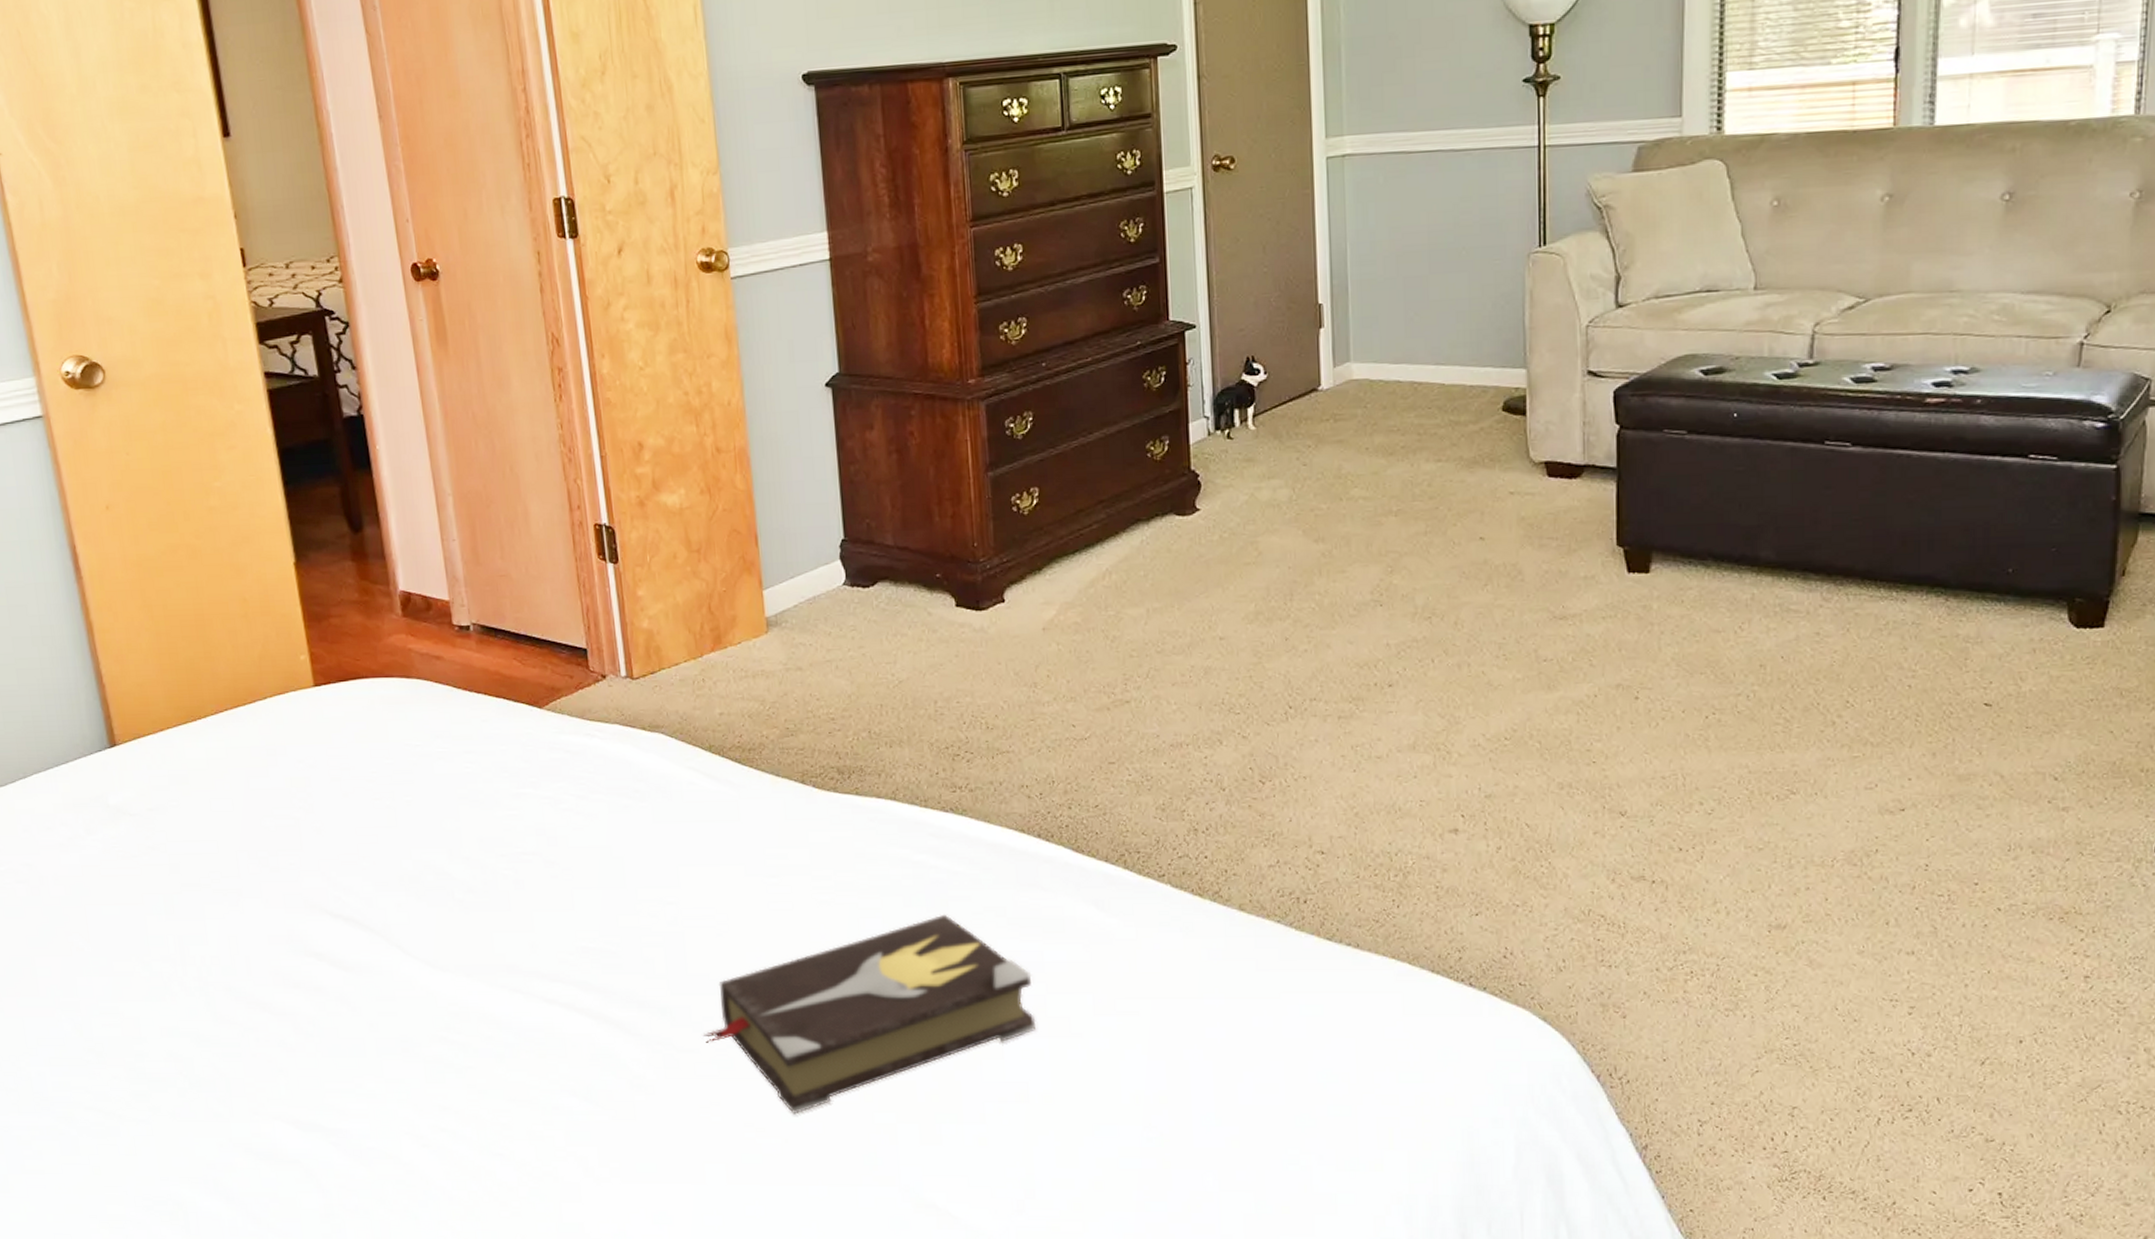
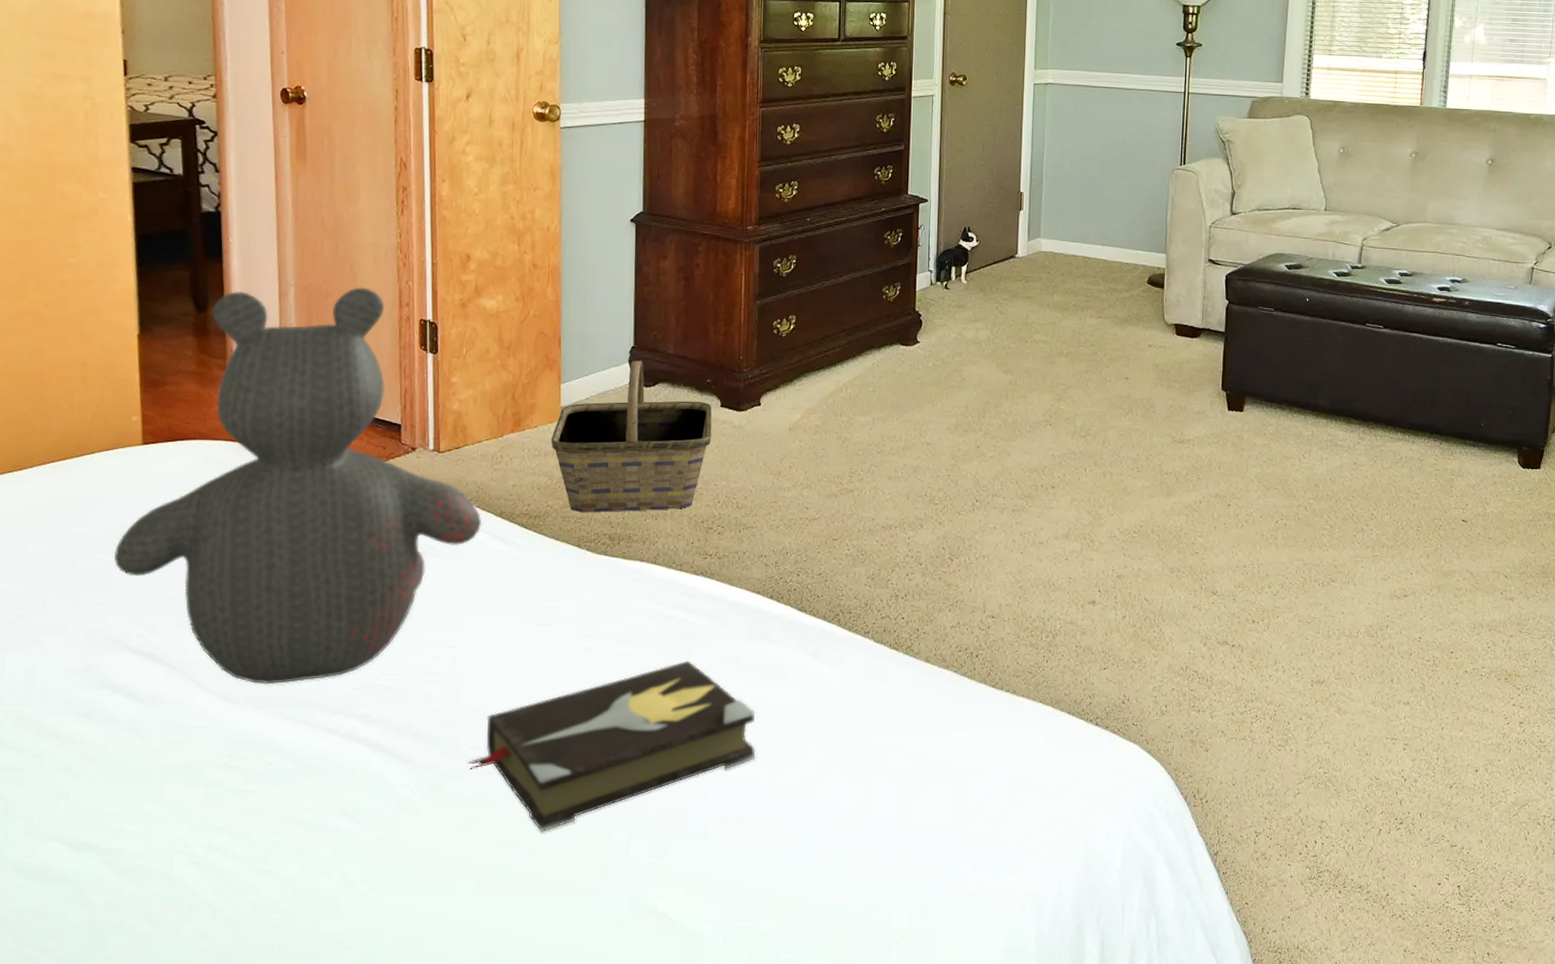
teddy bear: none [300,491,690,950] -> present [115,287,482,685]
basket: none [758,556,949,743] -> present [551,361,712,513]

